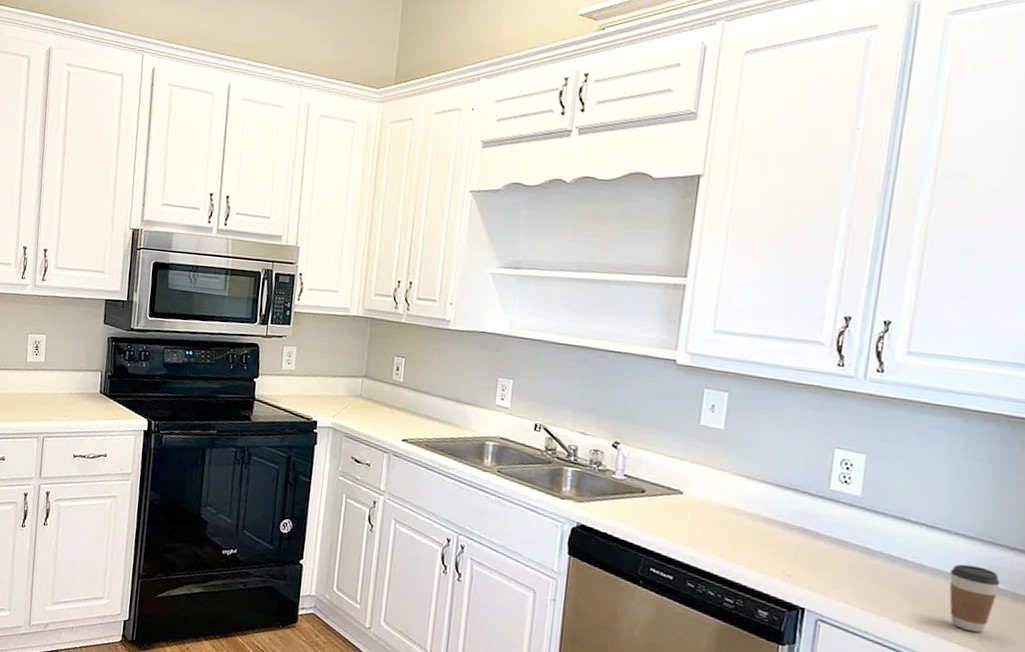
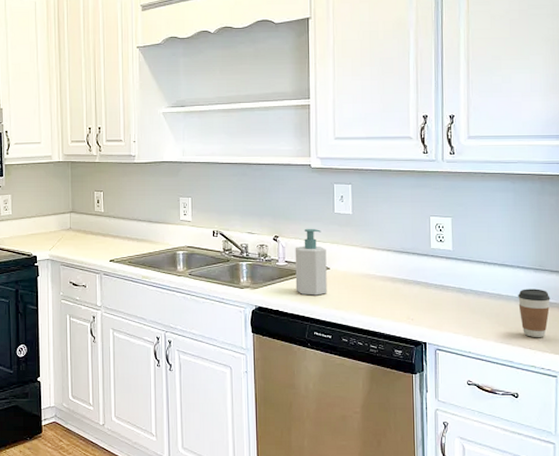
soap bottle: none [633,438,682,524] -> present [295,228,327,296]

